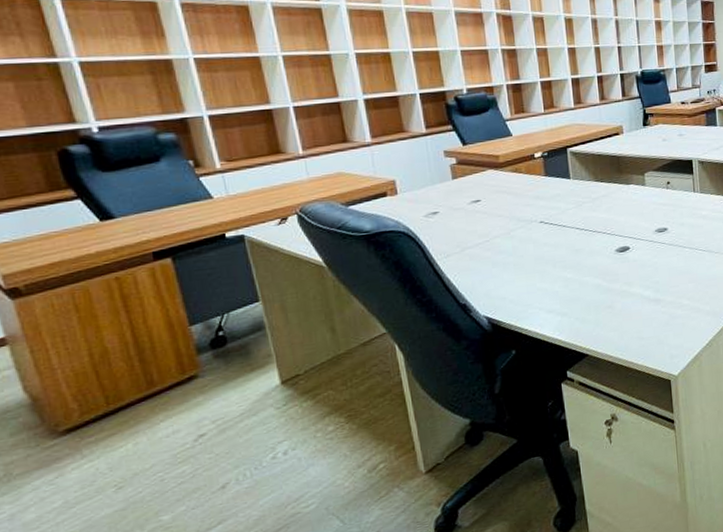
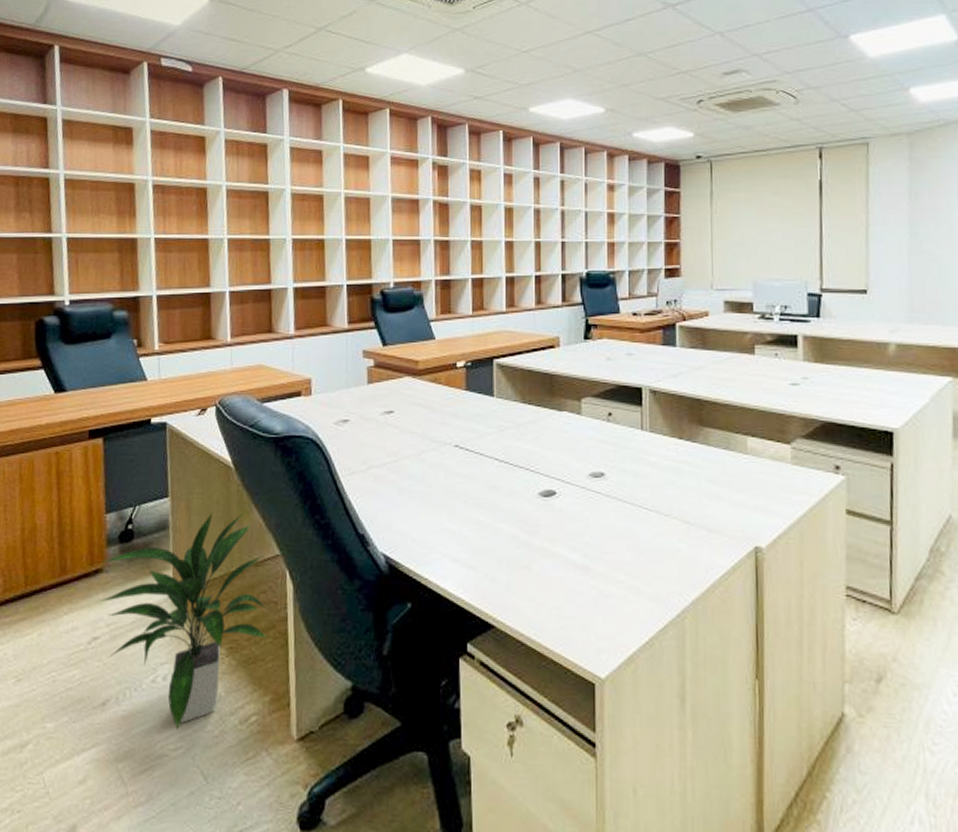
indoor plant: none [194,303,385,492] -> present [99,512,269,731]

